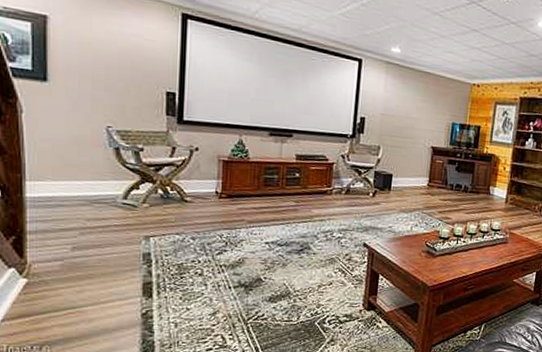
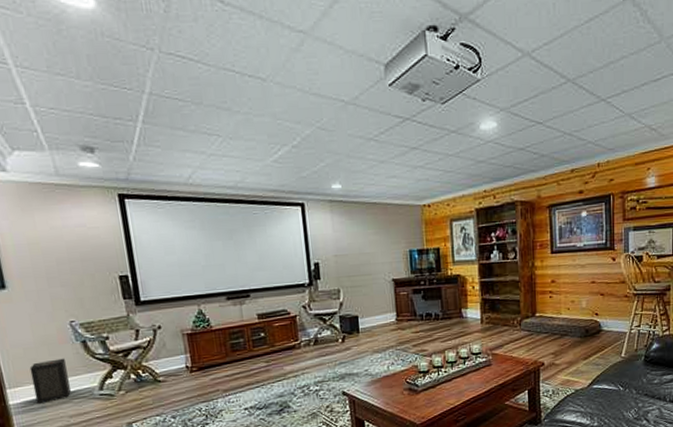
speaker: none [55,160,93,202] -> present [29,358,71,404]

